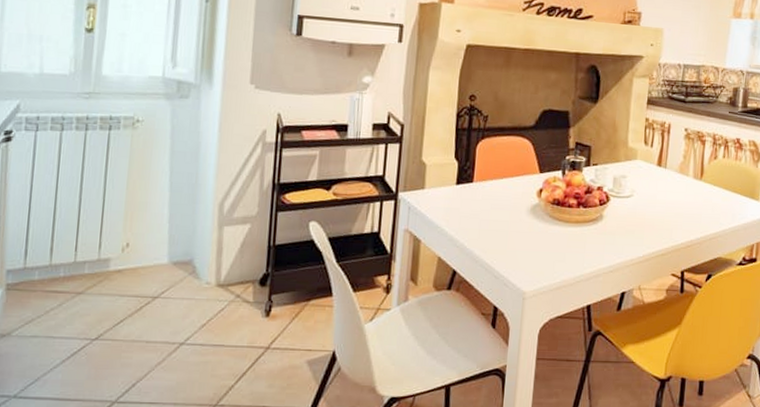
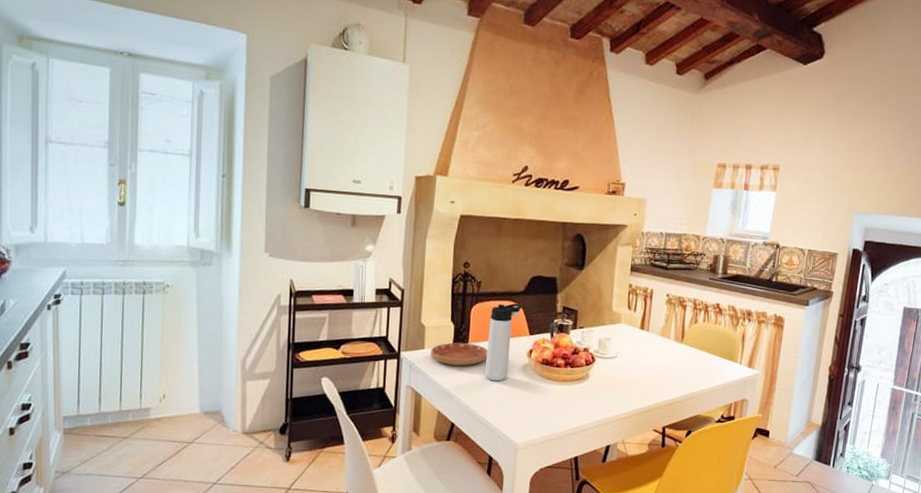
saucer: none [431,181,495,207] -> present [430,342,488,366]
thermos bottle: none [490,139,532,224] -> present [484,303,523,382]

